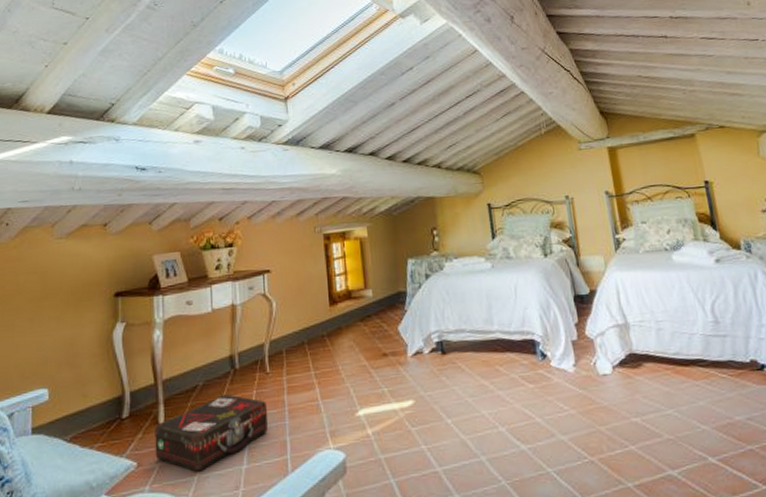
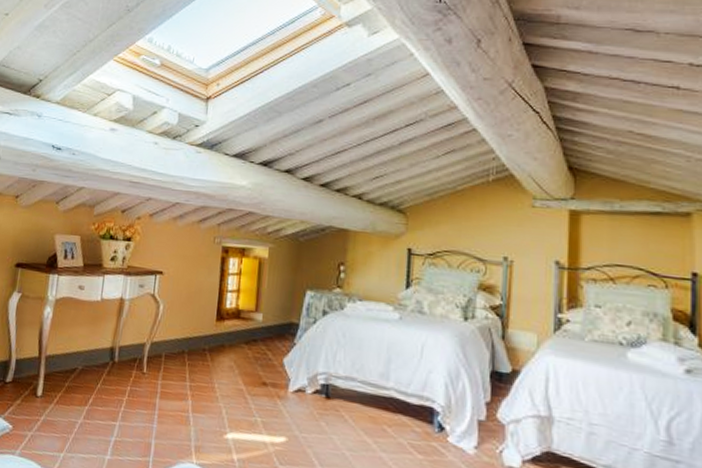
suitcase: present [155,394,268,472] -> none [29,383,138,450]

